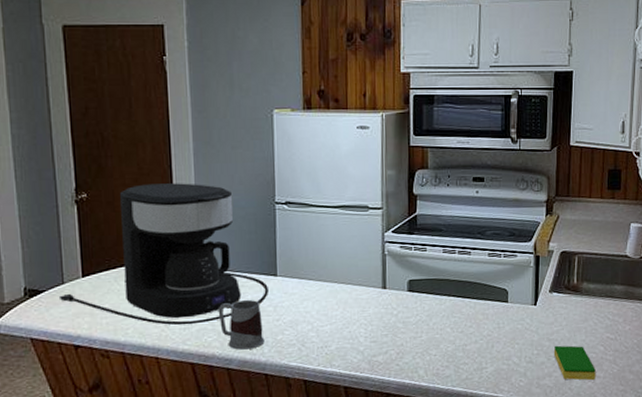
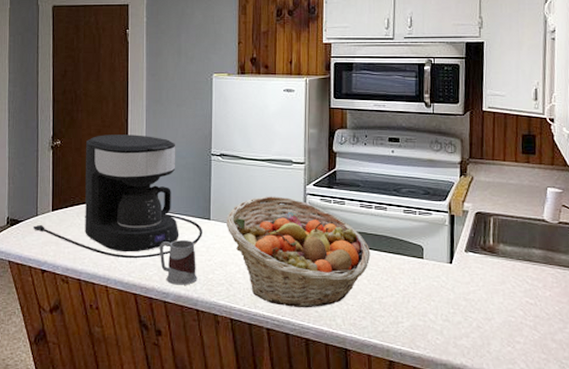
fruit basket: none [295,246,454,363] -> present [226,196,371,308]
dish sponge: present [553,345,596,380] -> none [470,306,515,344]

